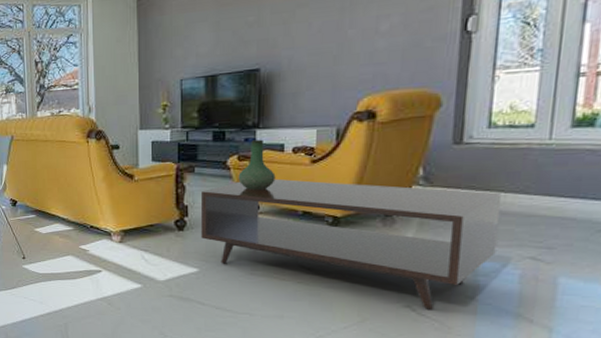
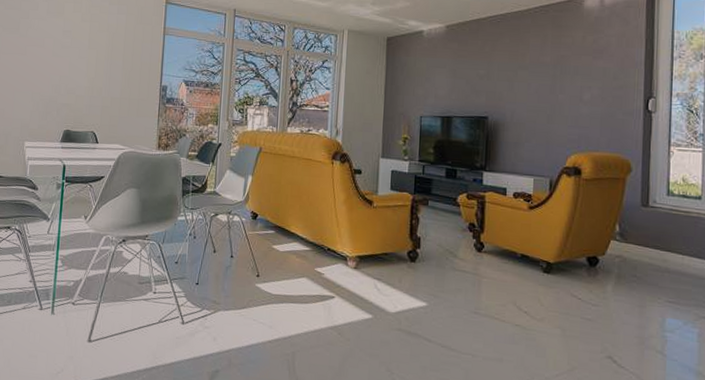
coffee table: present [201,178,502,311] -> none [431,219,681,363]
vase: present [238,139,276,191] -> none [466,181,499,230]

